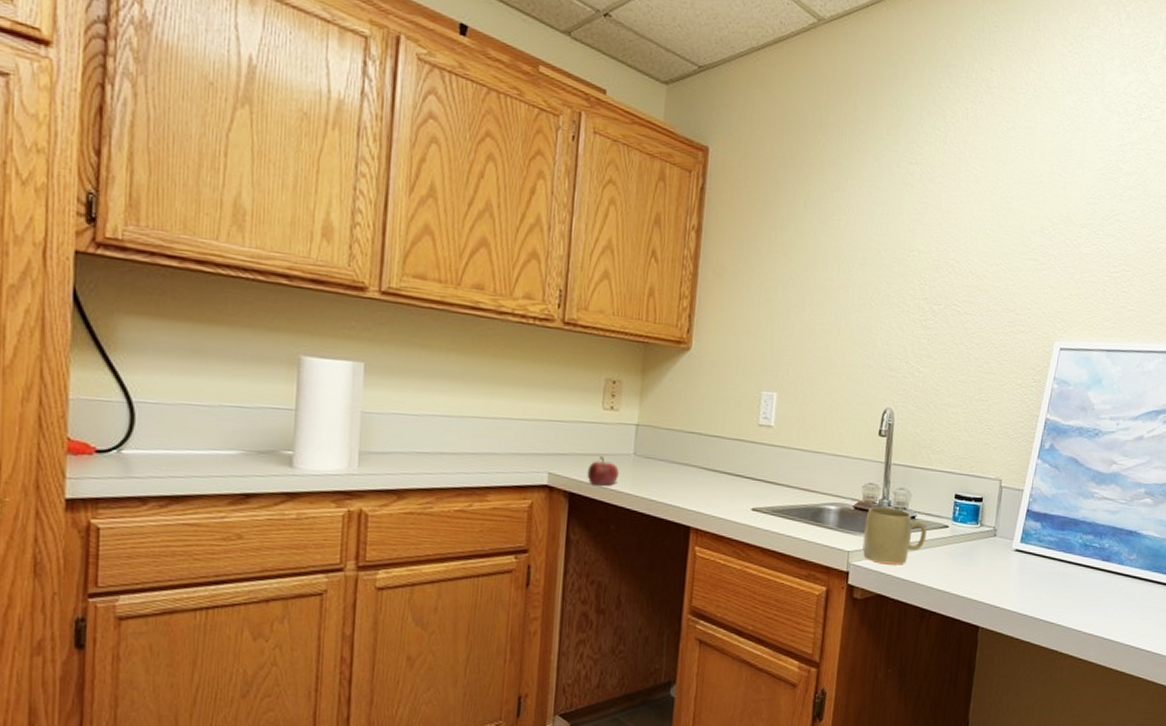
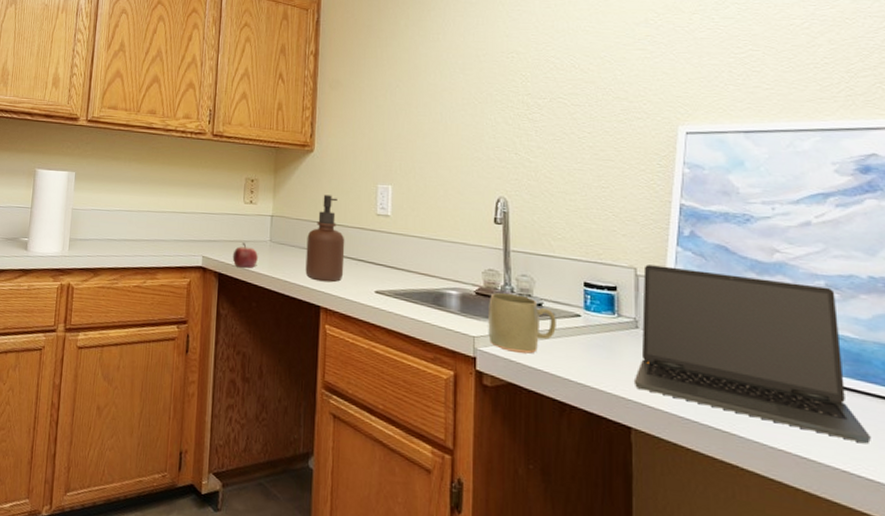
soap dispenser: none [675,401,722,501] -> present [305,194,345,283]
laptop: none [986,476,1155,623] -> present [633,265,871,445]

